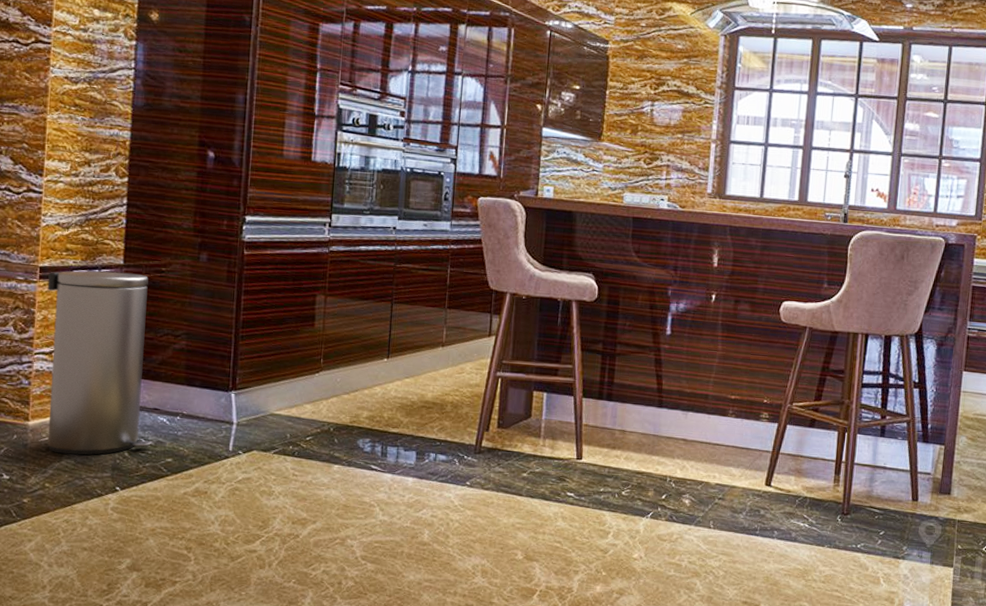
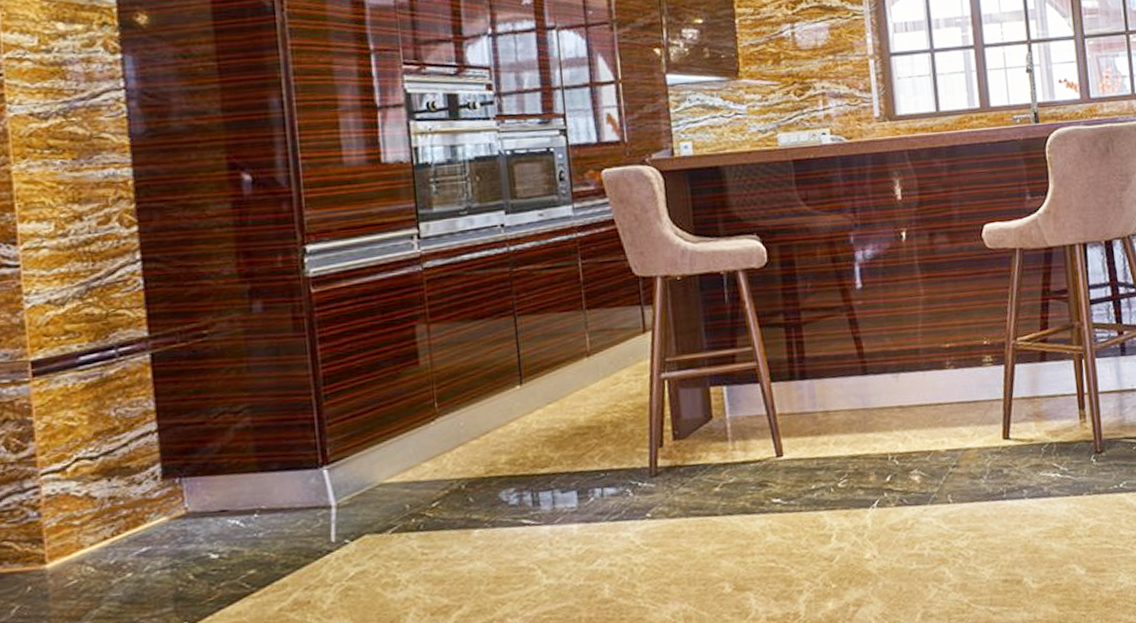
pedal bin: present [47,270,152,456] -> none [44,344,225,597]

